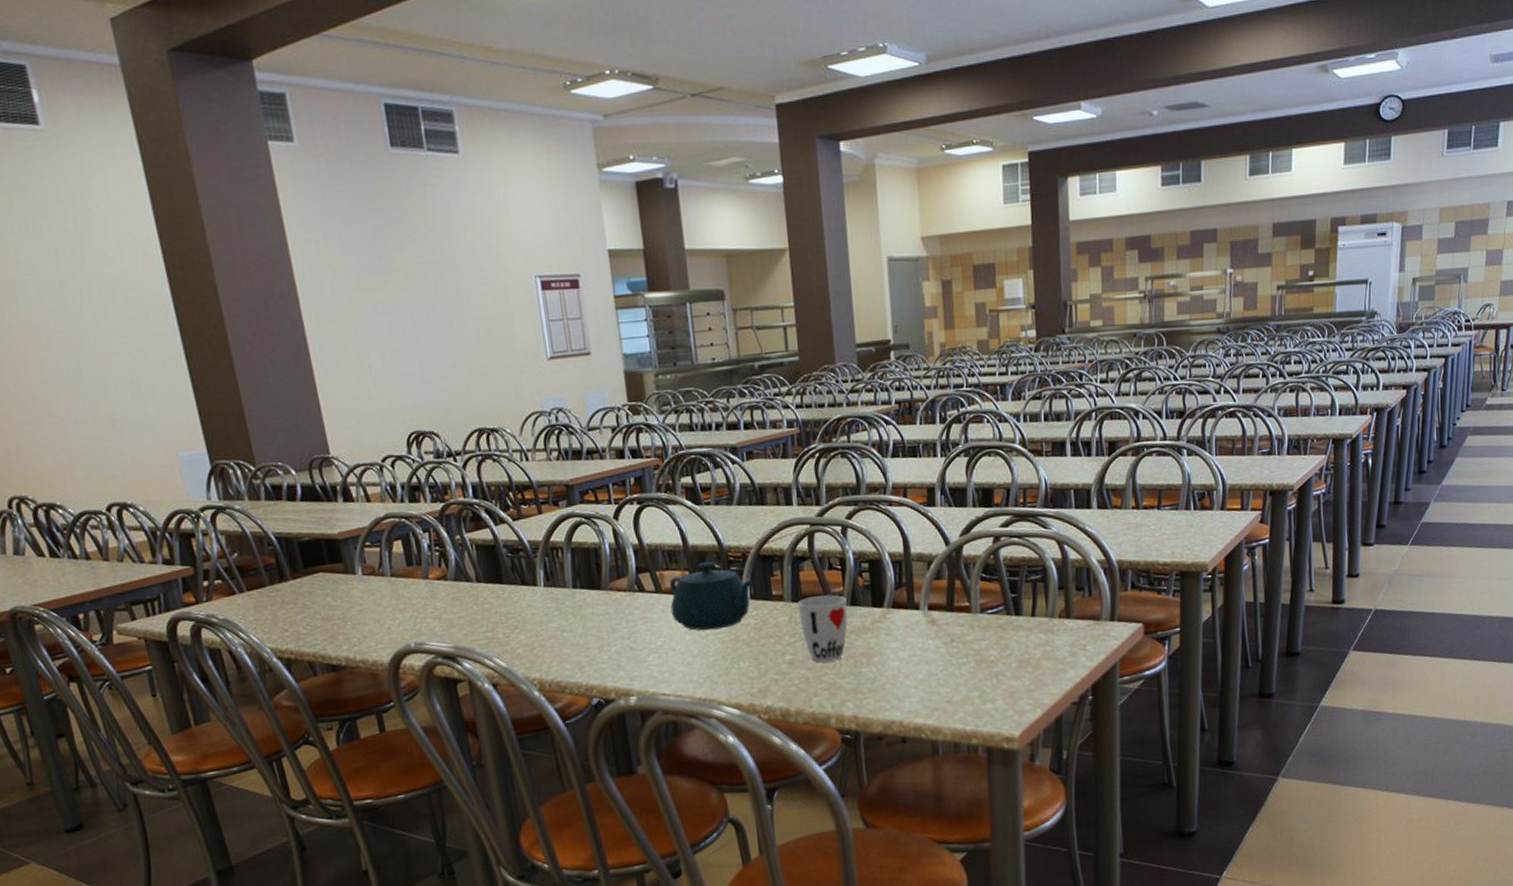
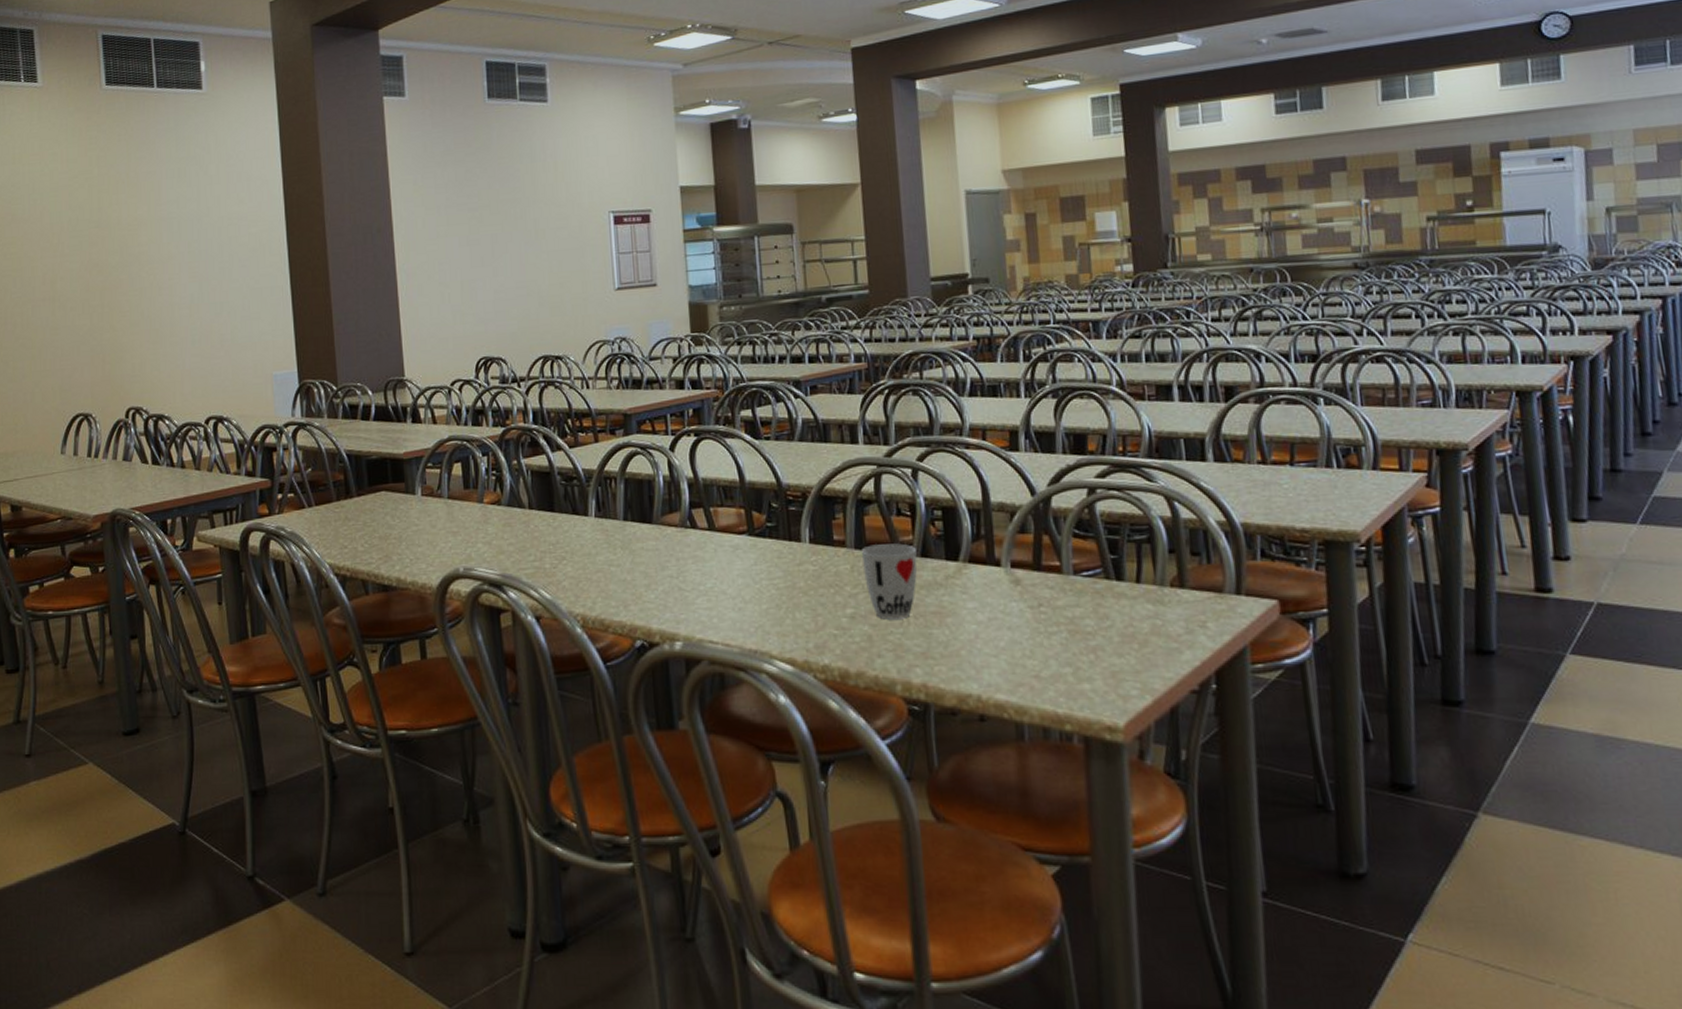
teapot: present [669,561,754,631] -> none [723,499,814,575]

